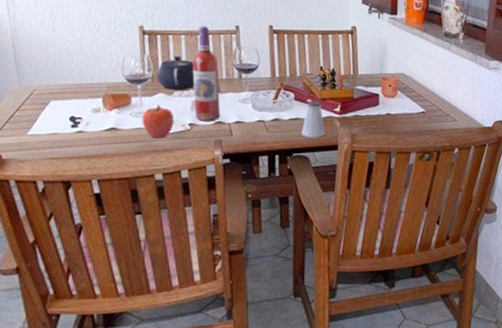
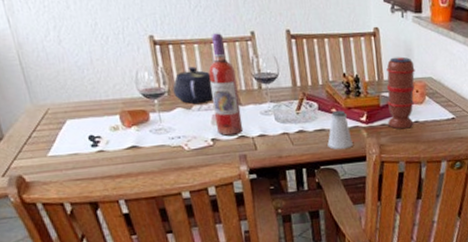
apple: present [141,105,174,139] -> none [162,120,196,156]
spice grinder: none [360,53,389,121] -> present [386,56,415,130]

